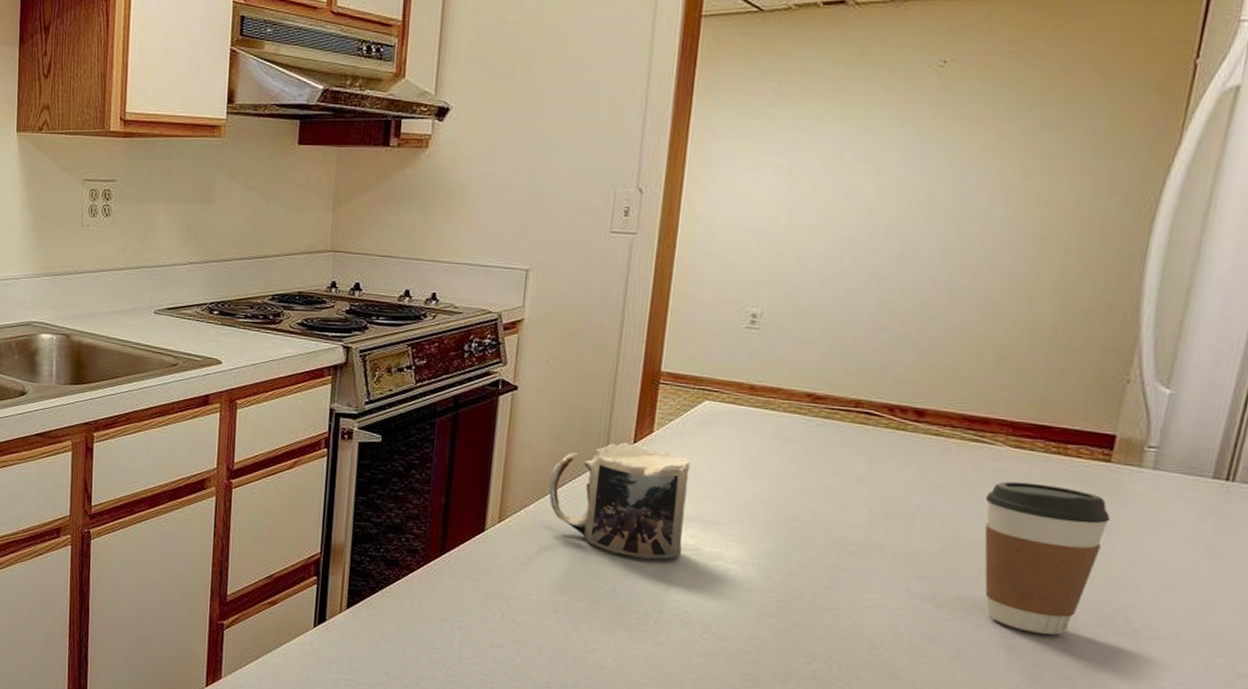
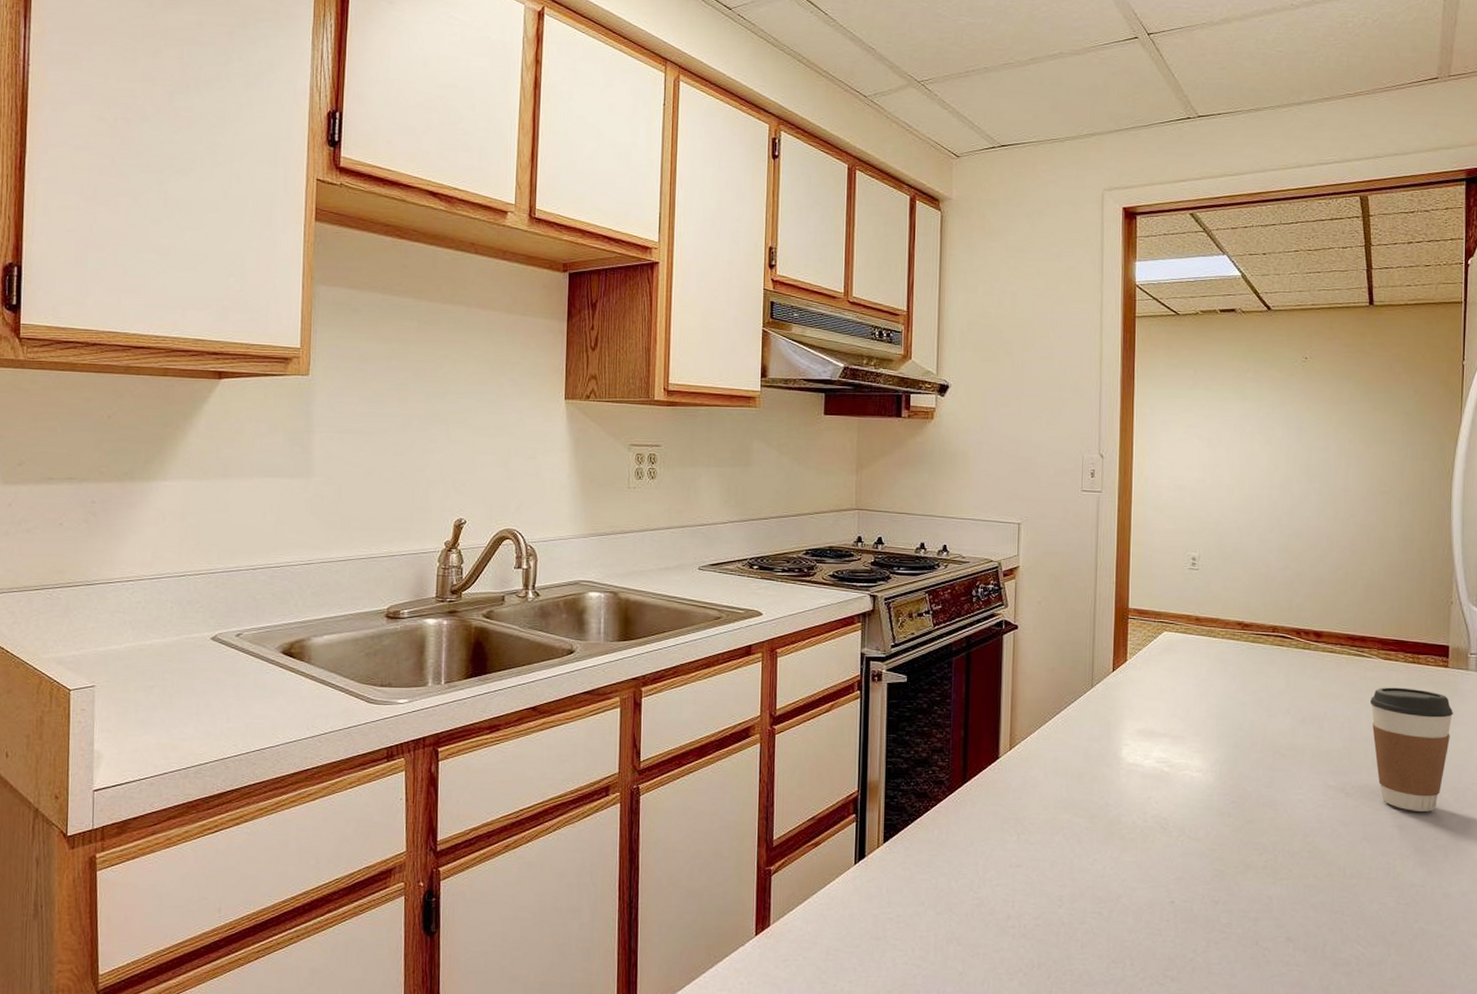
mug: present [549,442,691,560] -> none [1049,671,1157,774]

